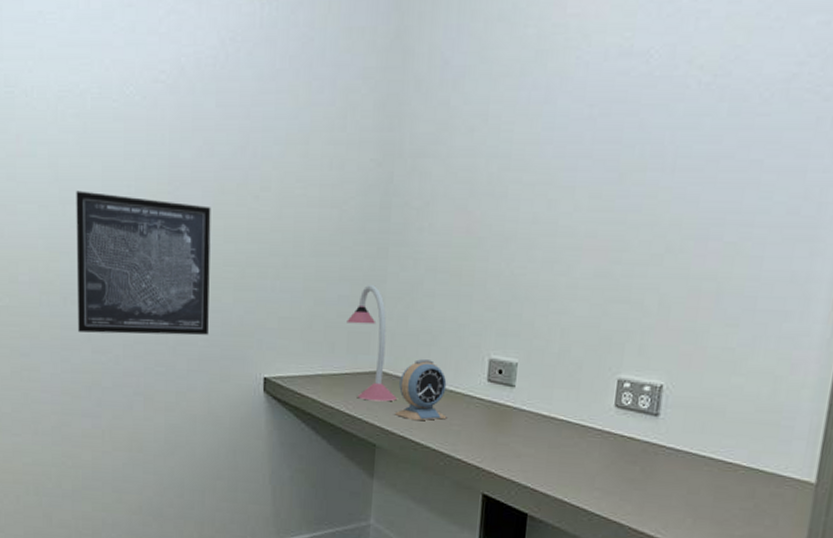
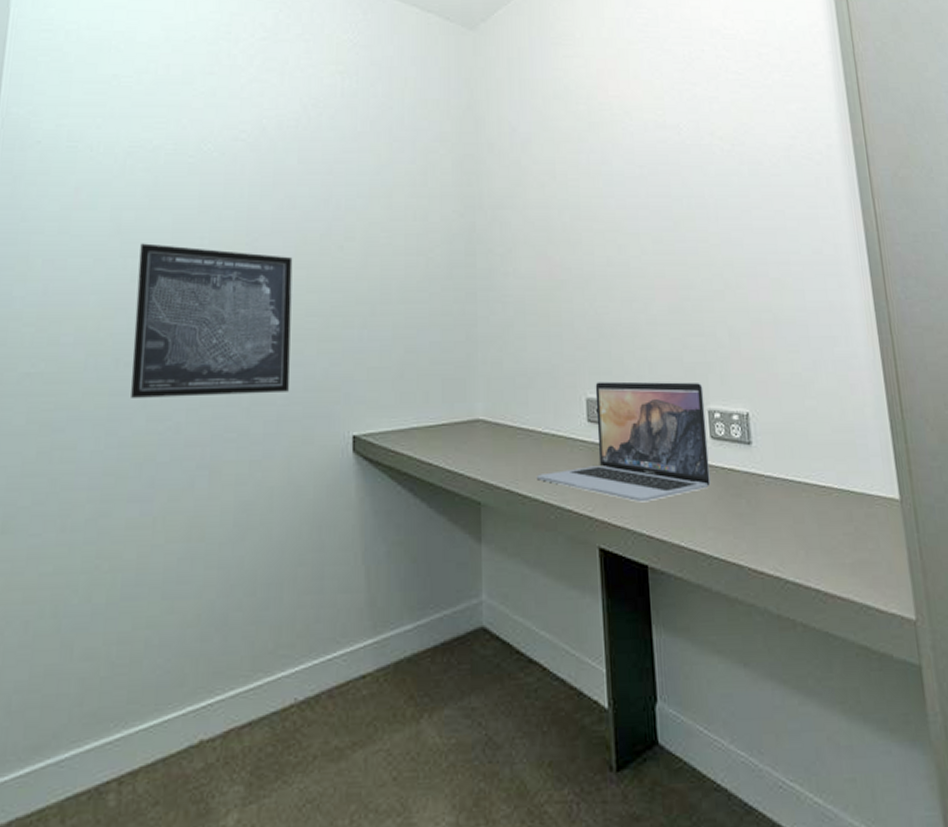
desk lamp: present [346,285,397,402] -> none [440,330,499,453]
alarm clock: present [394,359,447,421] -> none [497,403,552,471]
laptop: none [431,344,617,460] -> present [537,381,711,503]

